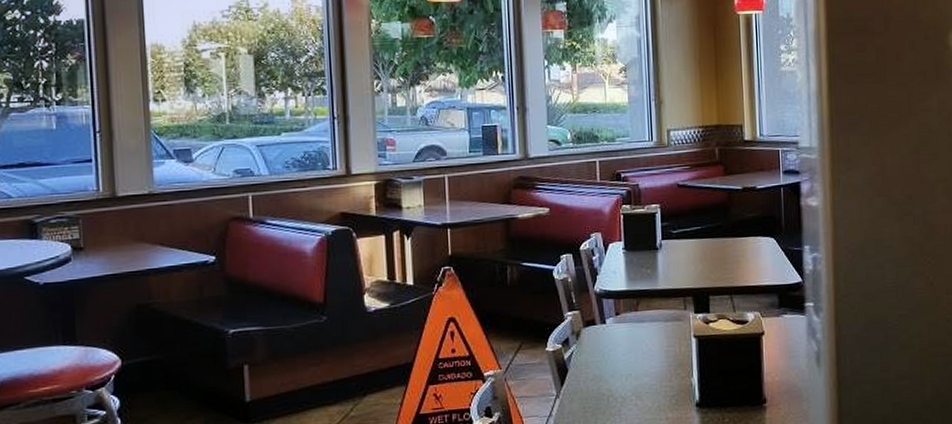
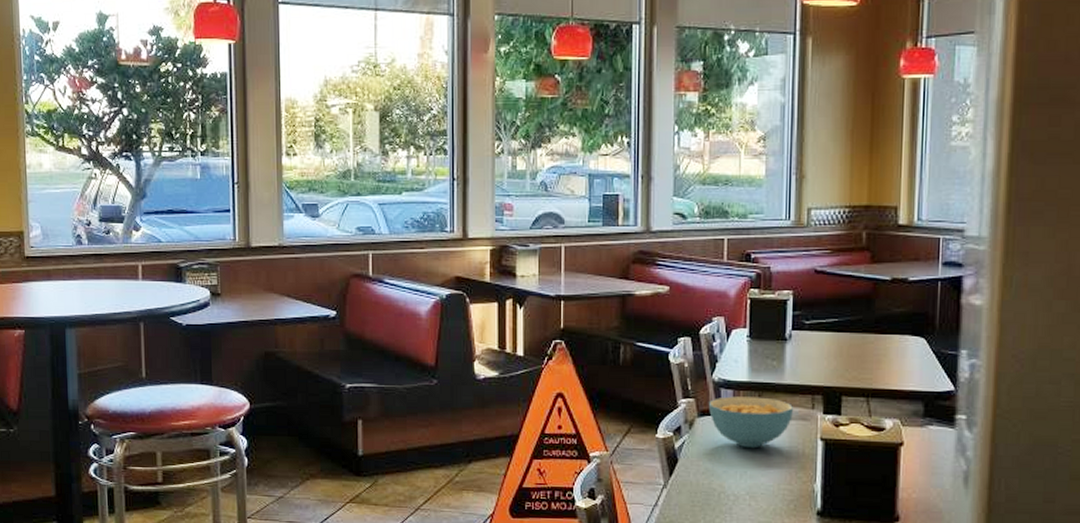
cereal bowl: none [593,303,668,352] -> present [709,396,793,449]

